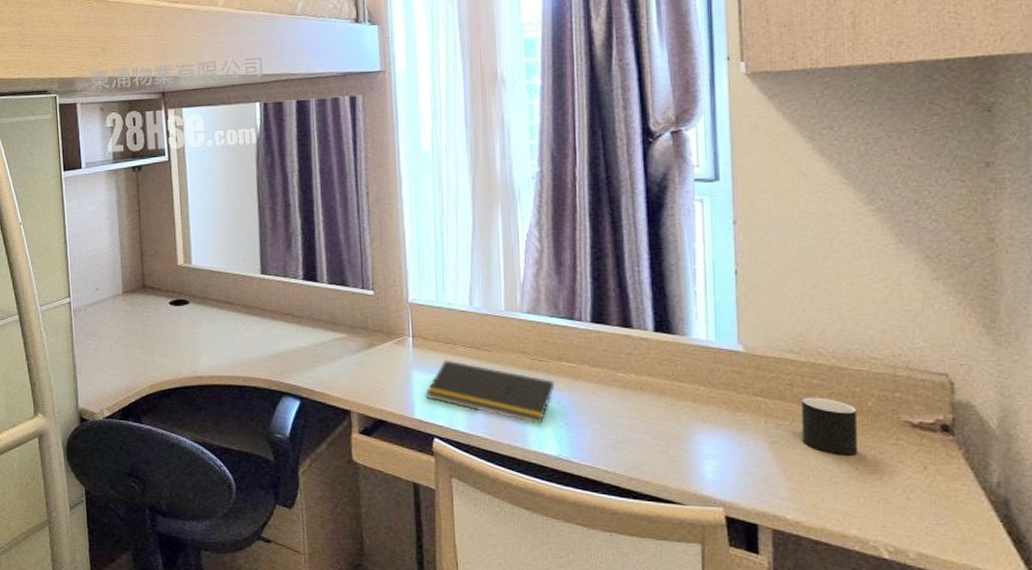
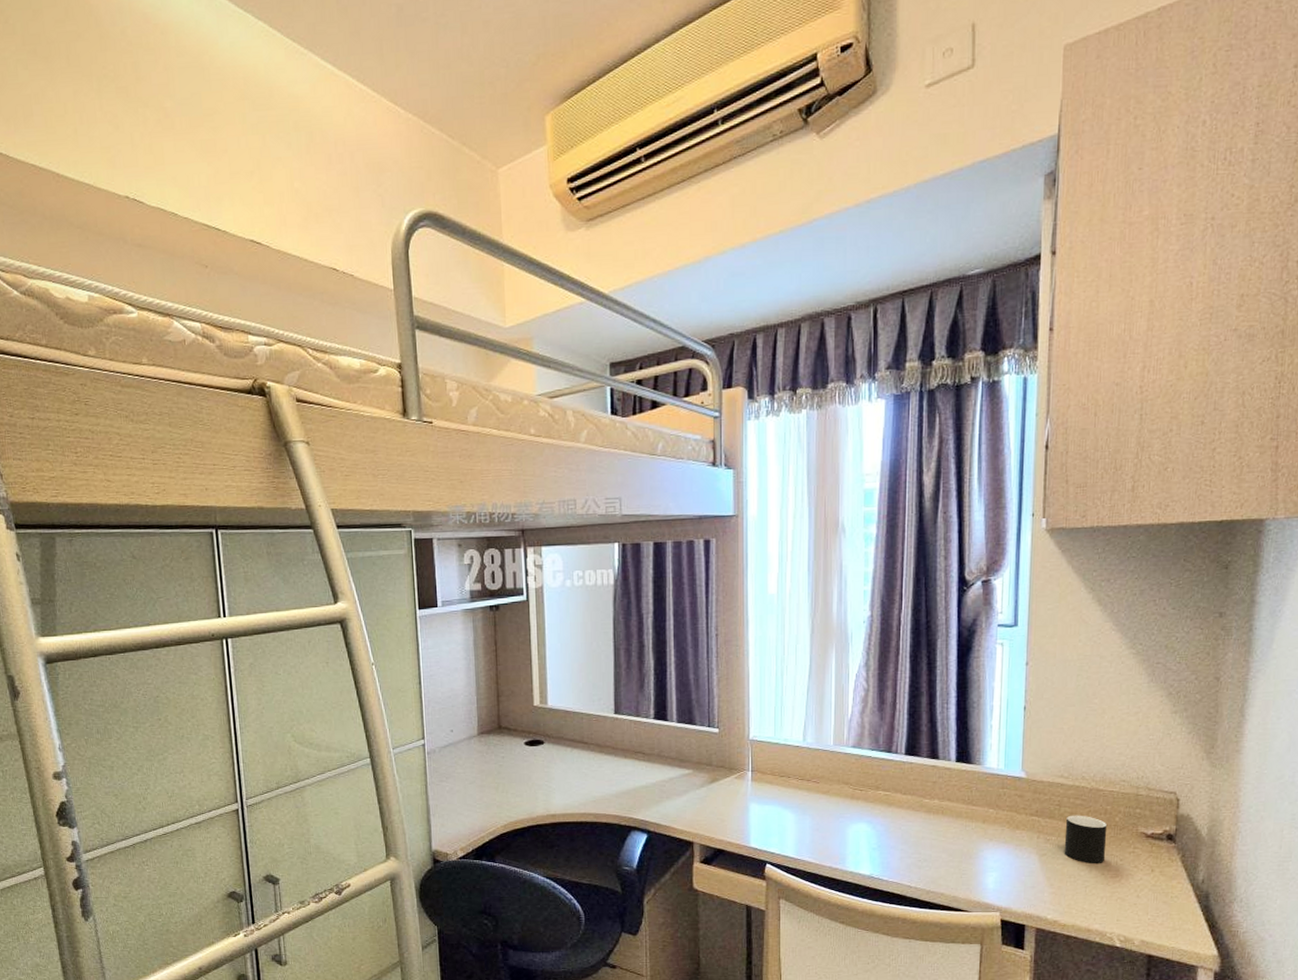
notepad: present [425,360,555,425] -> none [760,792,872,848]

